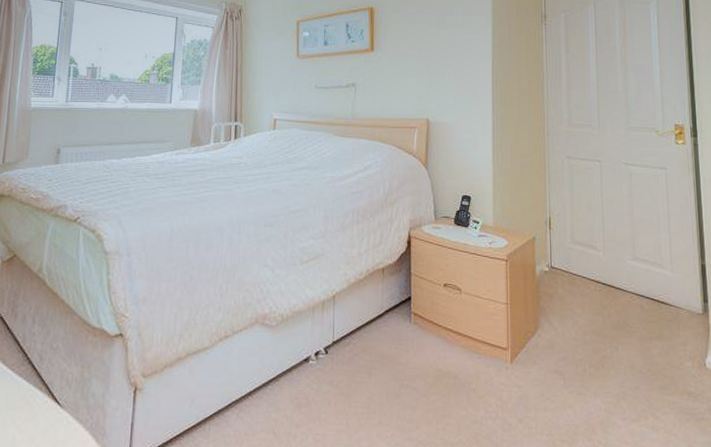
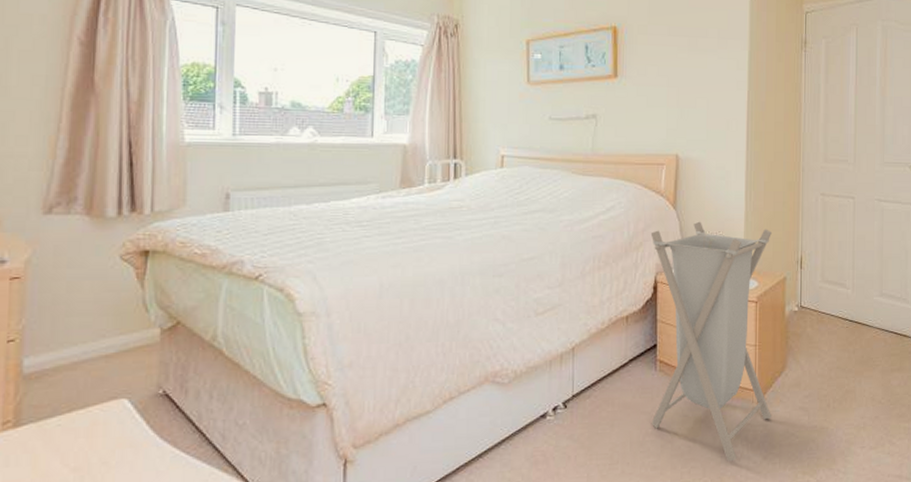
laundry hamper: none [404,180,525,422] -> present [650,221,772,462]

